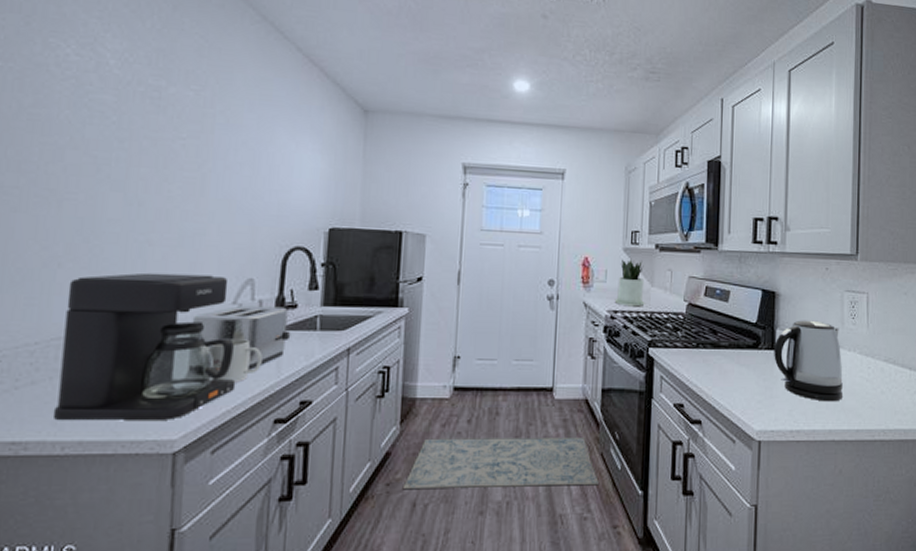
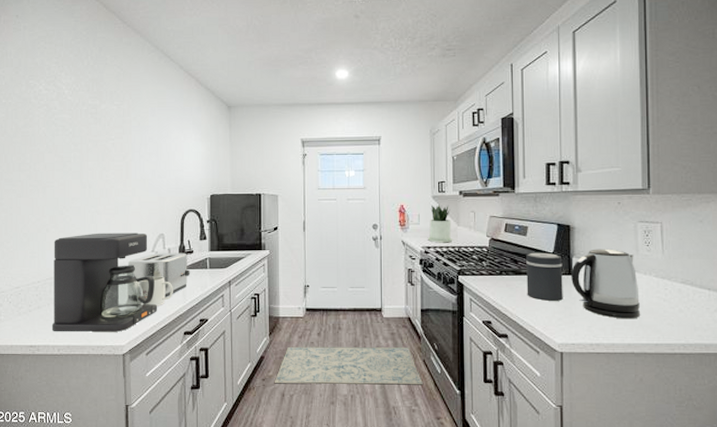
cylinder: none [725,322,766,380] -> present [526,252,563,301]

